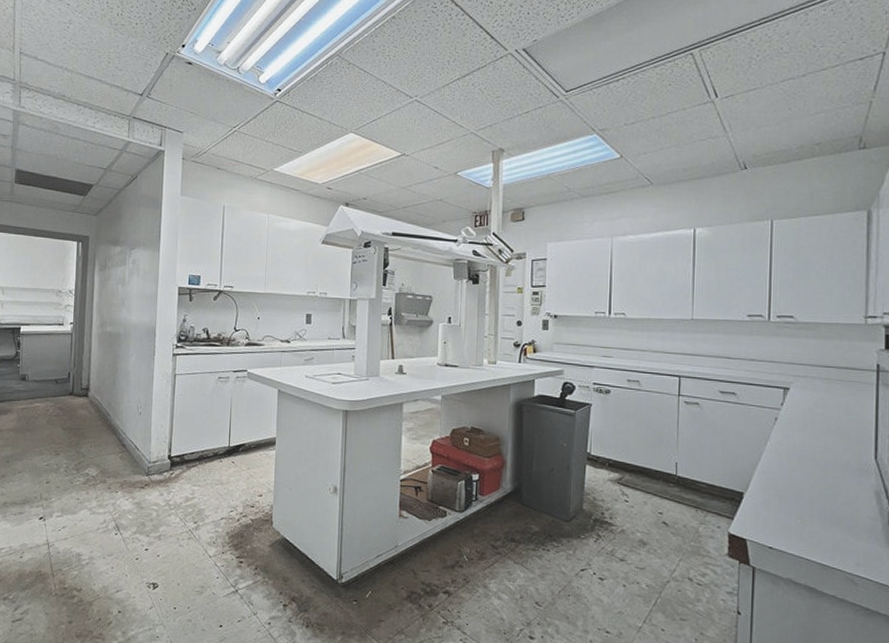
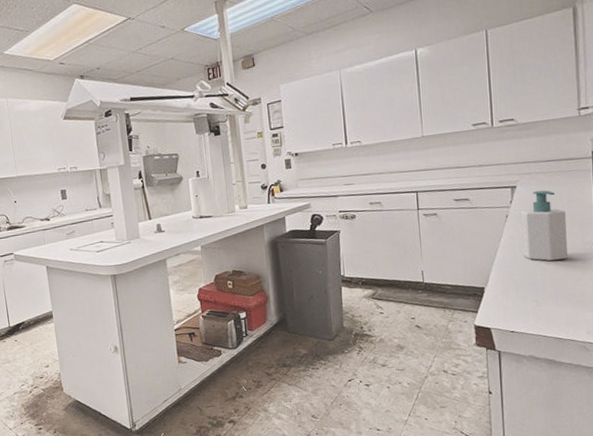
soap bottle: none [790,396,842,477] -> present [520,190,568,262]

